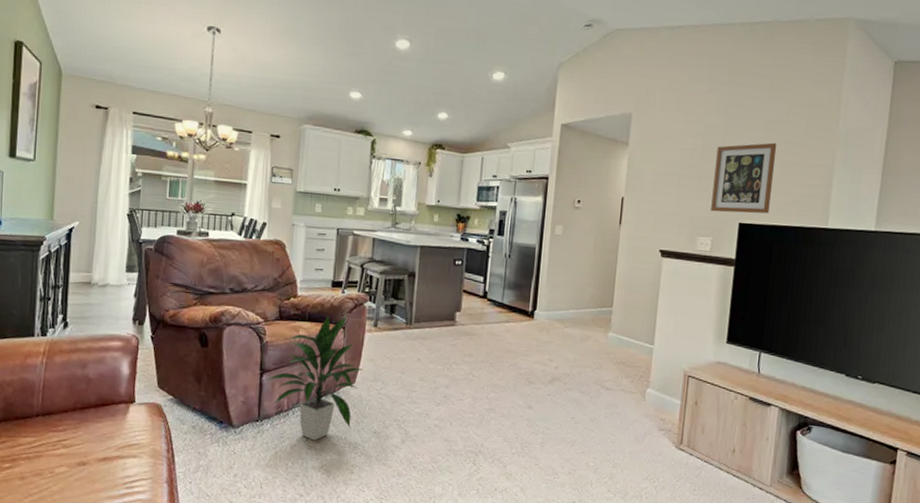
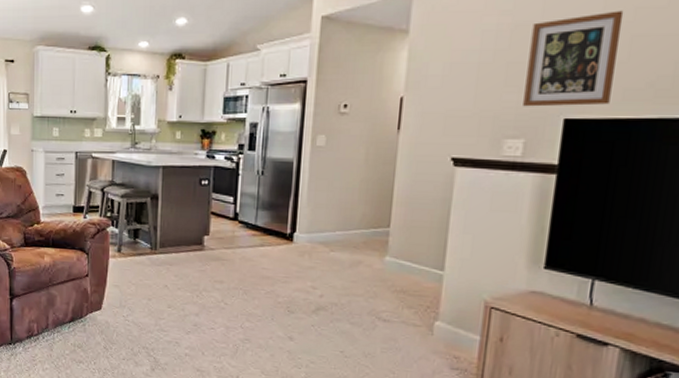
indoor plant: present [264,315,364,441] -> none [14,241,109,365]

